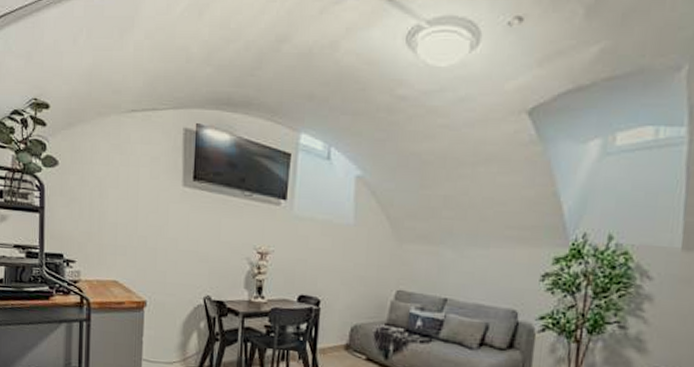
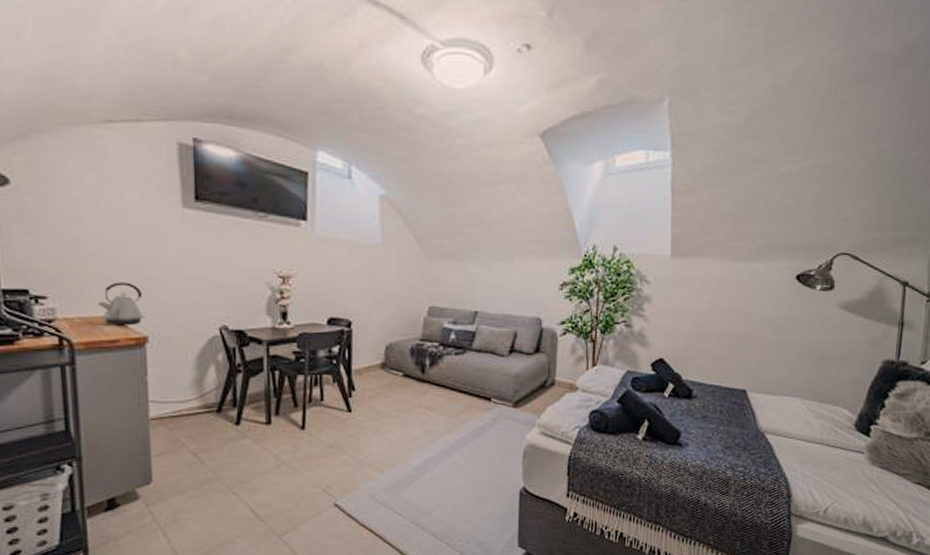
kettle: none [111,251,146,291] -> present [98,282,145,326]

